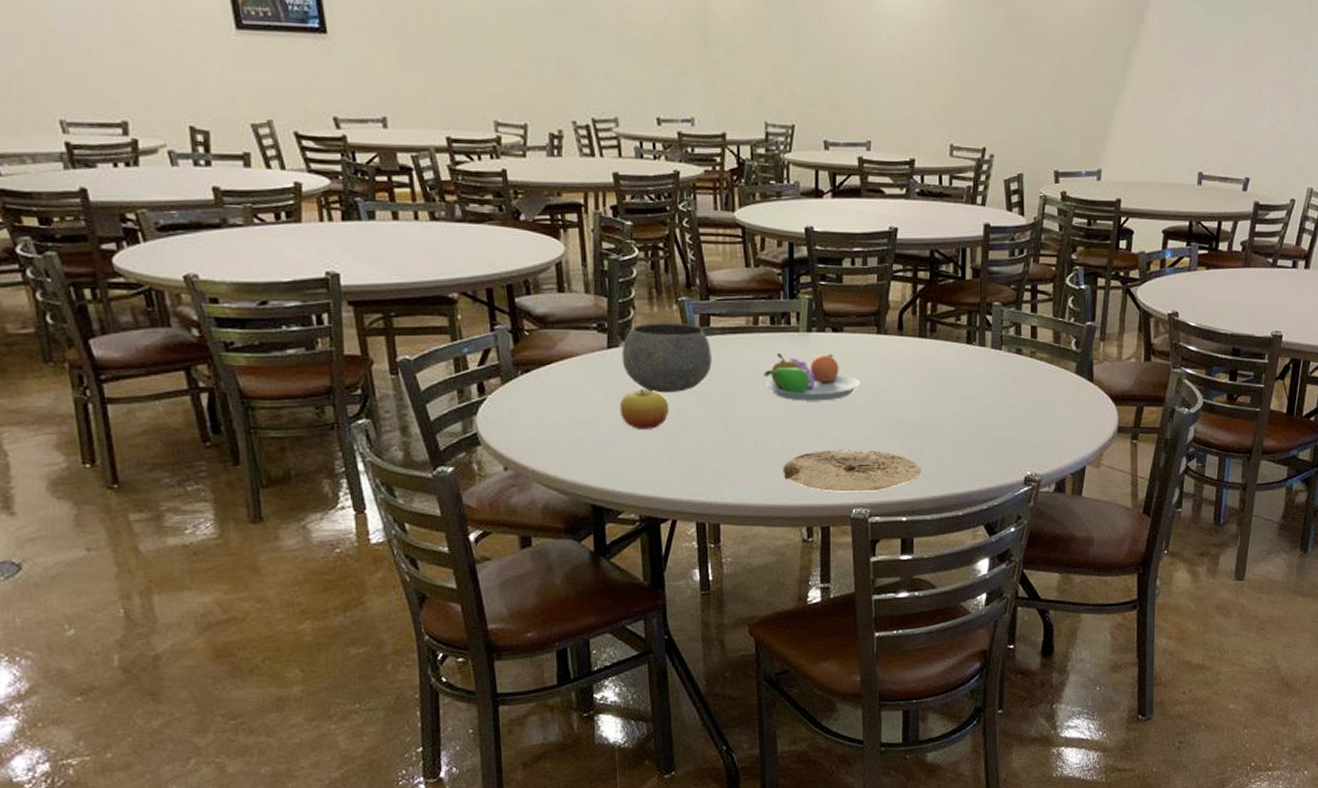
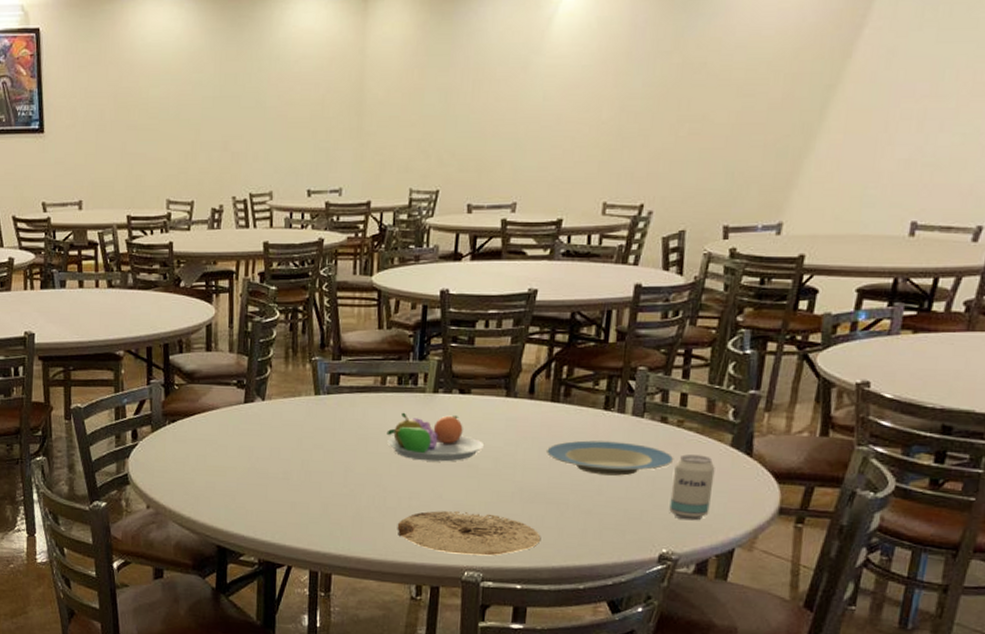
apple: present [619,389,668,429] -> none [249,442,294,479]
bowl: present [621,323,712,393] -> none [256,380,339,447]
plate: none [918,374,1030,406] -> present [545,440,674,476]
beverage can: none [1030,383,1064,444] -> present [669,454,715,521]

